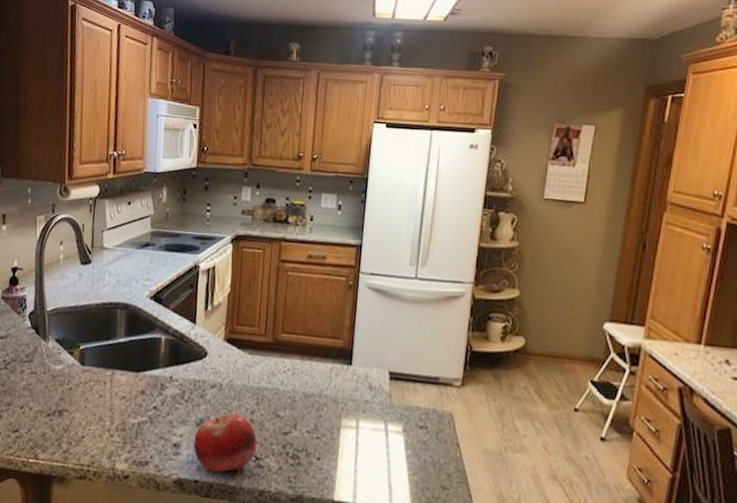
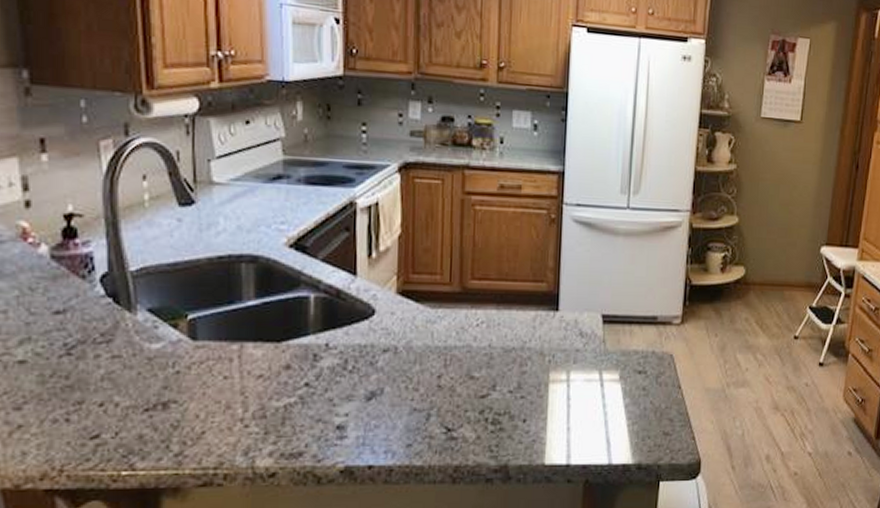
fruit: present [193,413,257,472] -> none [364,380,448,454]

